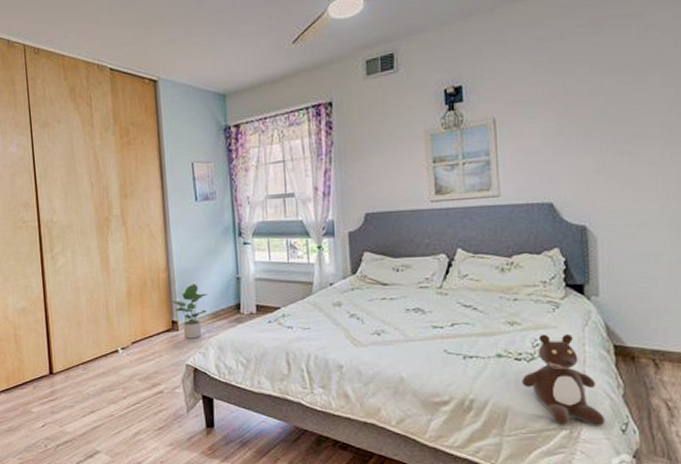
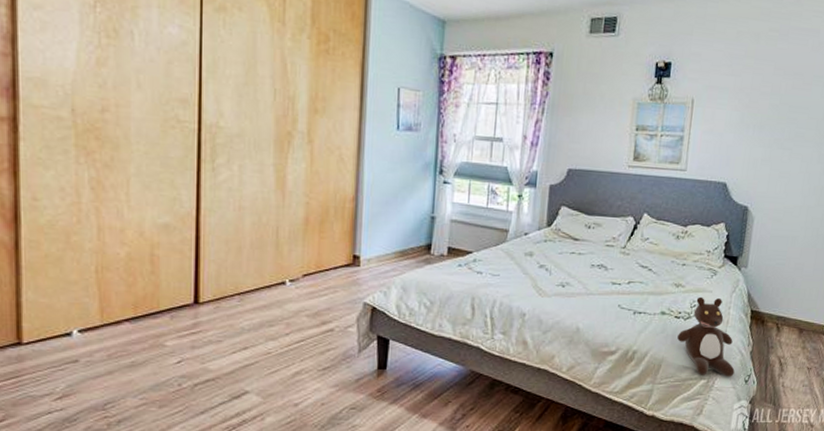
potted plant: present [170,284,208,339] -> none [354,218,398,276]

